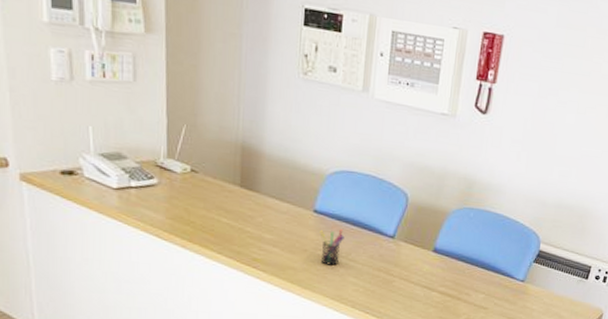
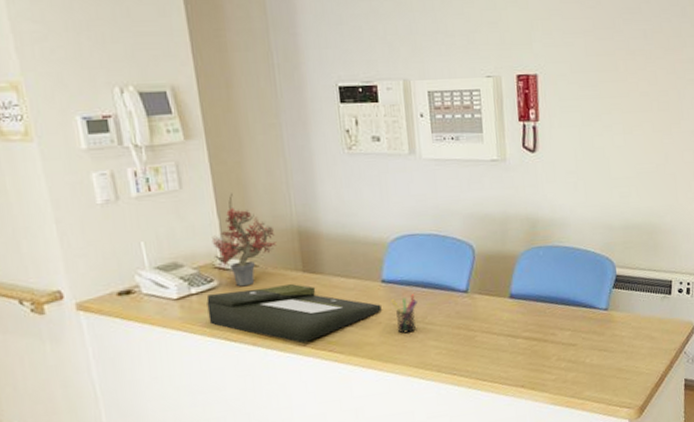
document tray: none [144,191,309,256] -> present [206,284,382,344]
potted plant: none [157,95,219,190] -> present [211,193,277,287]

